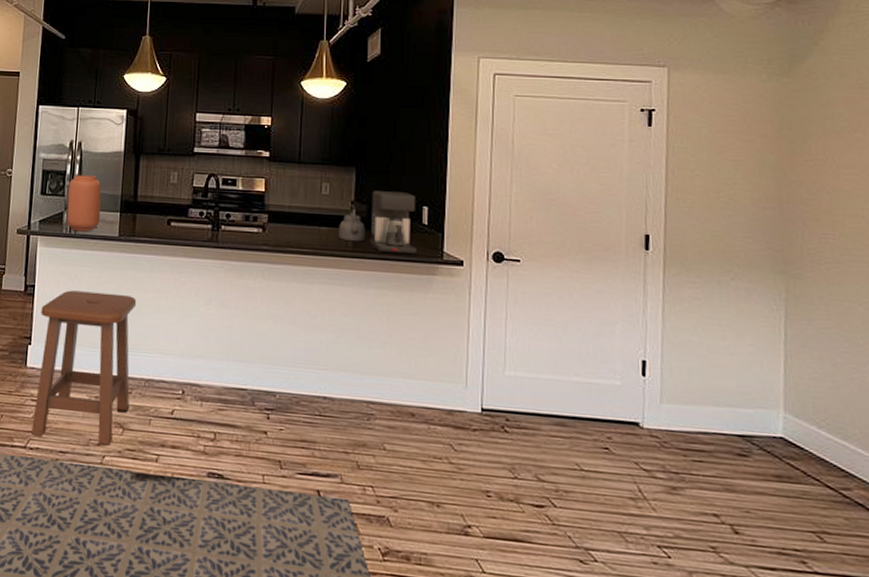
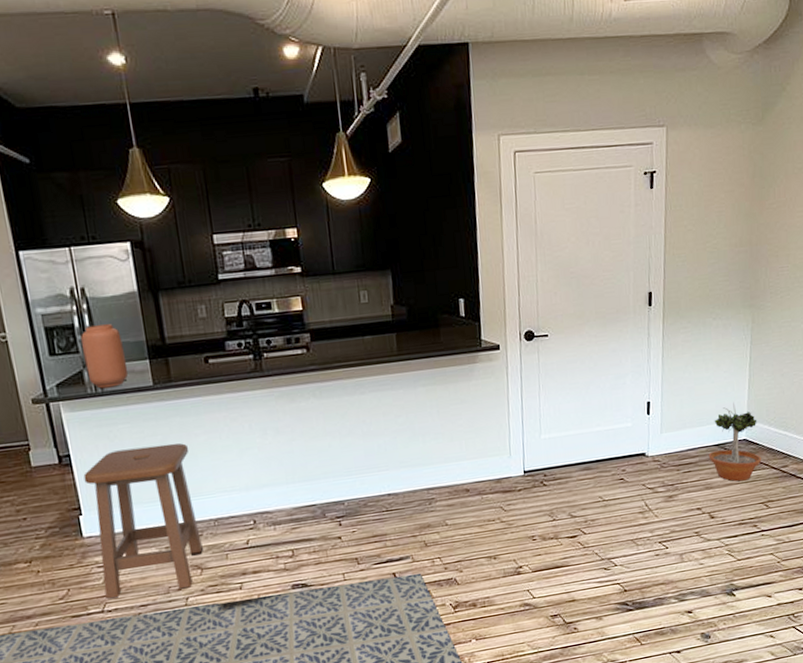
kettle: present [339,204,365,243] -> none [382,308,409,347]
coffee maker: present [370,191,417,255] -> none [409,287,458,351]
potted tree: none [728,385,810,495] -> present [708,402,762,482]

